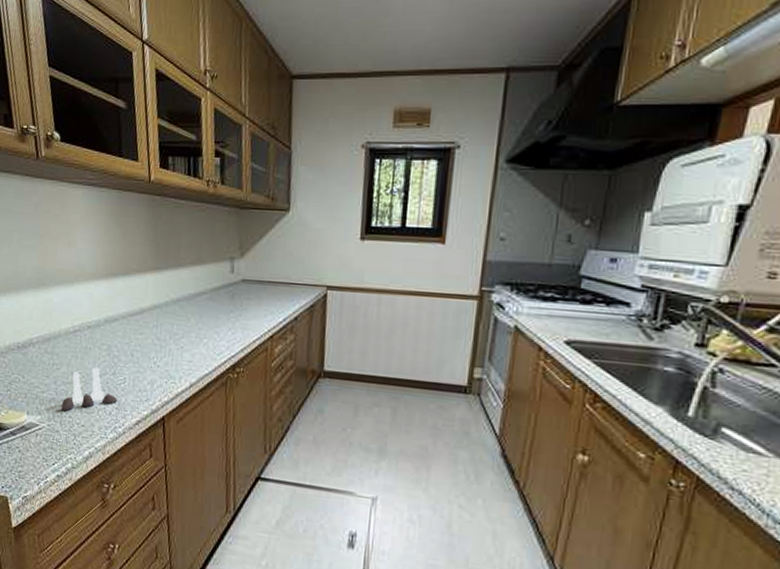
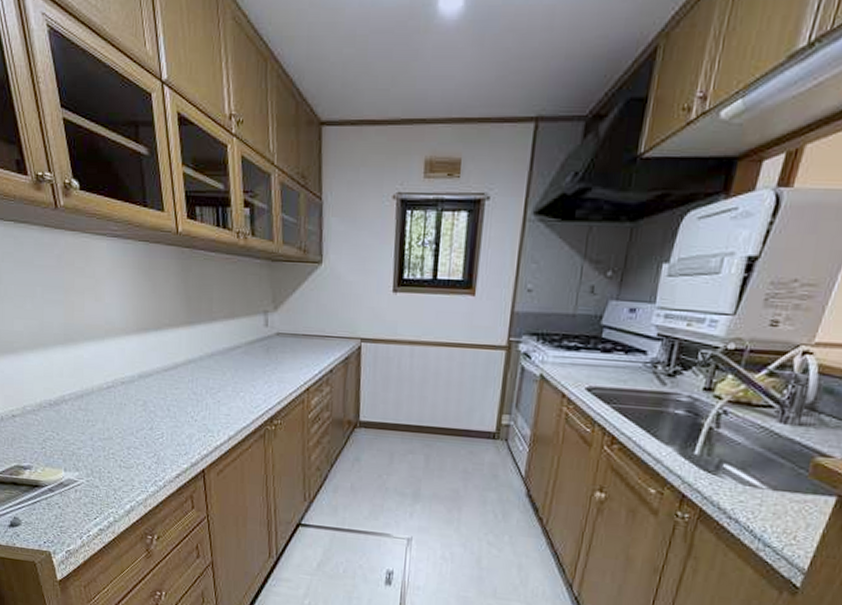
salt and pepper shaker set: present [61,367,118,412] -> none [99,422,157,467]

